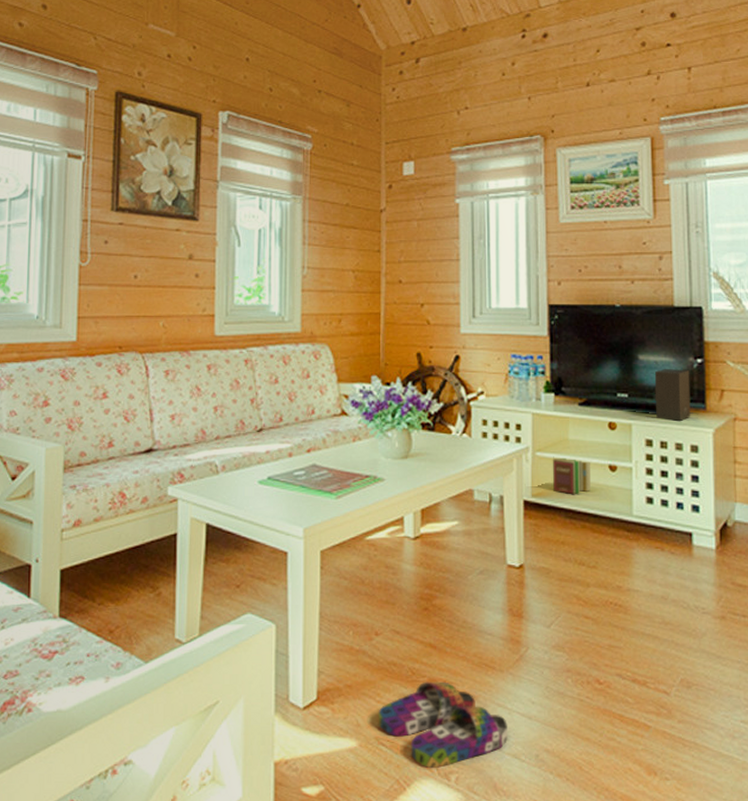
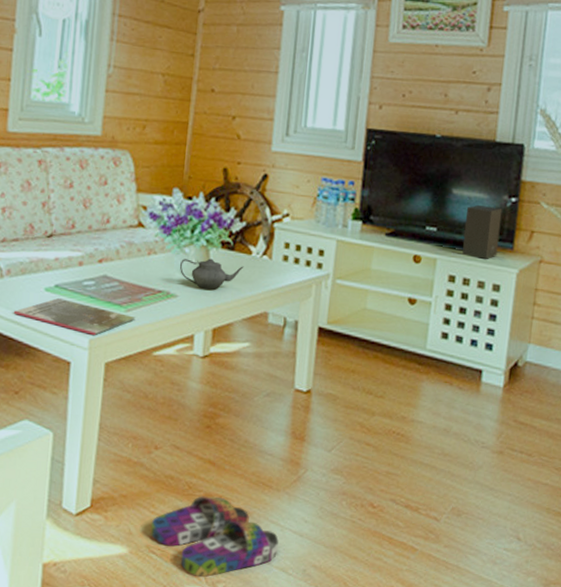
magazine: none [230,489,346,525] -> present [13,297,136,336]
teapot: none [385,440,445,472] -> present [180,258,244,291]
books: present [552,456,591,495] -> none [350,285,390,325]

